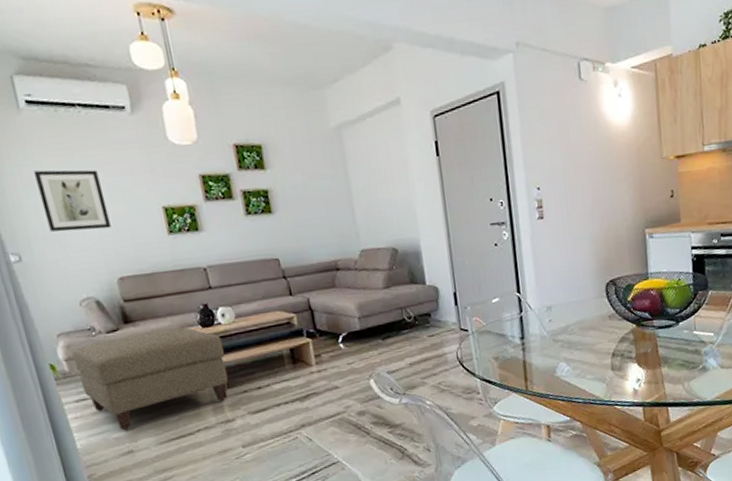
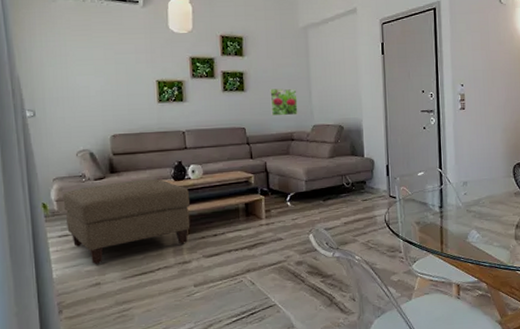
wall art: present [33,169,111,232] -> none [57,45,112,95]
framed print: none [303,206,341,242] -> present [270,88,298,116]

